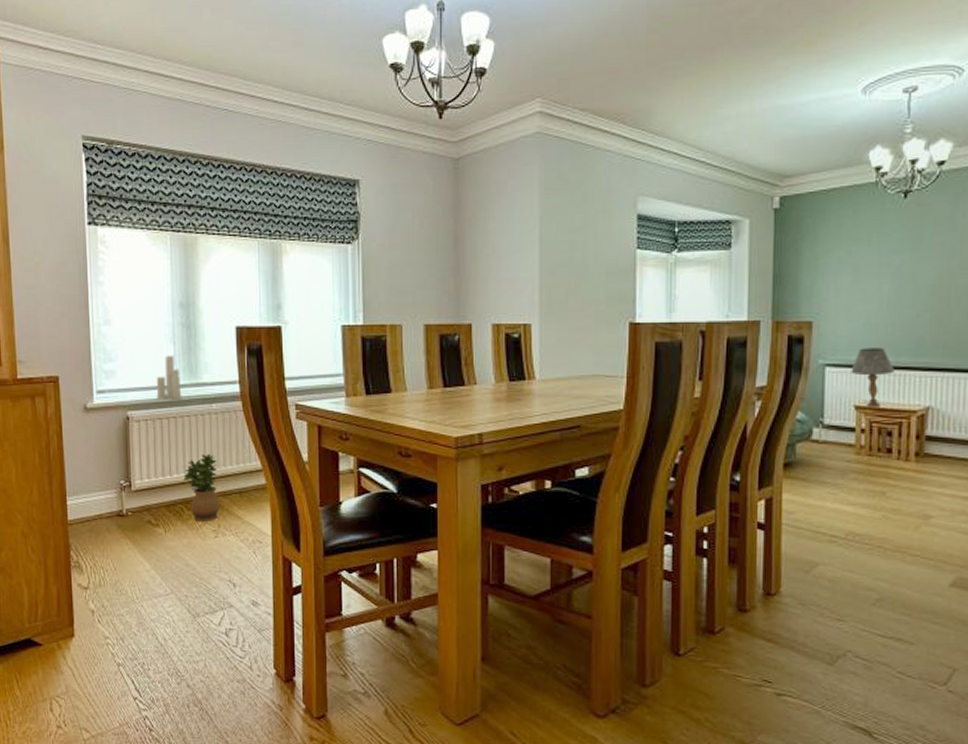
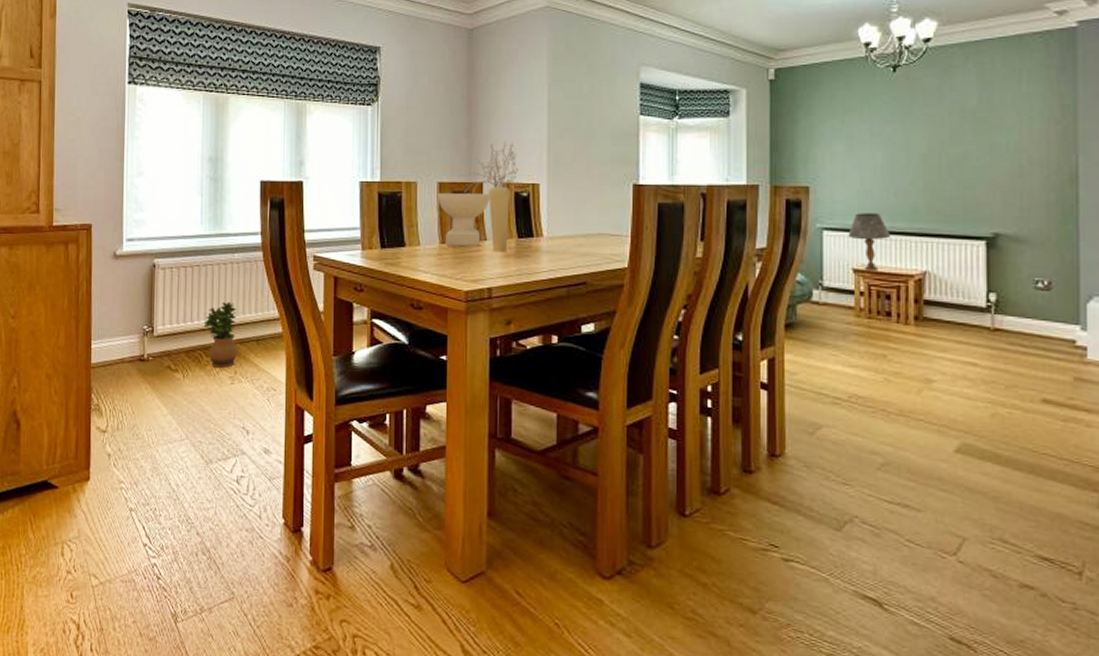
candle: present [156,350,182,401] -> none [182,202,207,250]
decorative bowl: none [425,335,479,392] -> present [438,192,490,248]
flower arrangement: none [452,279,514,397] -> present [464,140,523,252]

